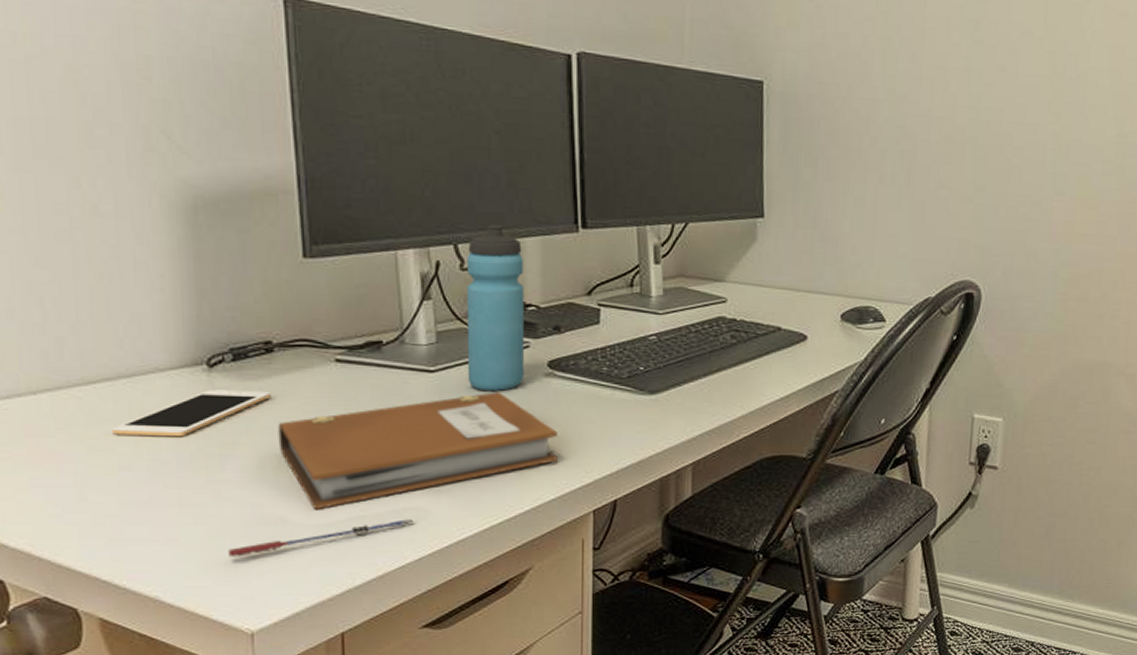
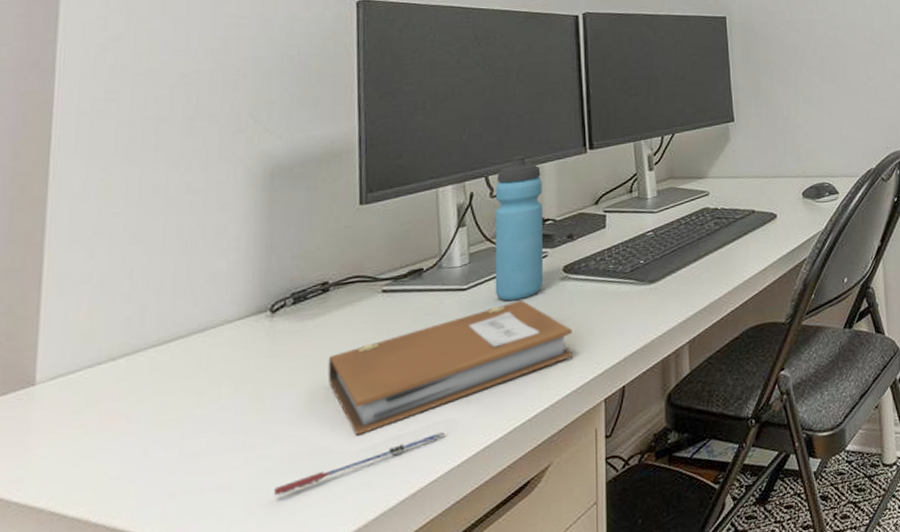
cell phone: present [111,389,271,437] -> none [179,327,324,389]

